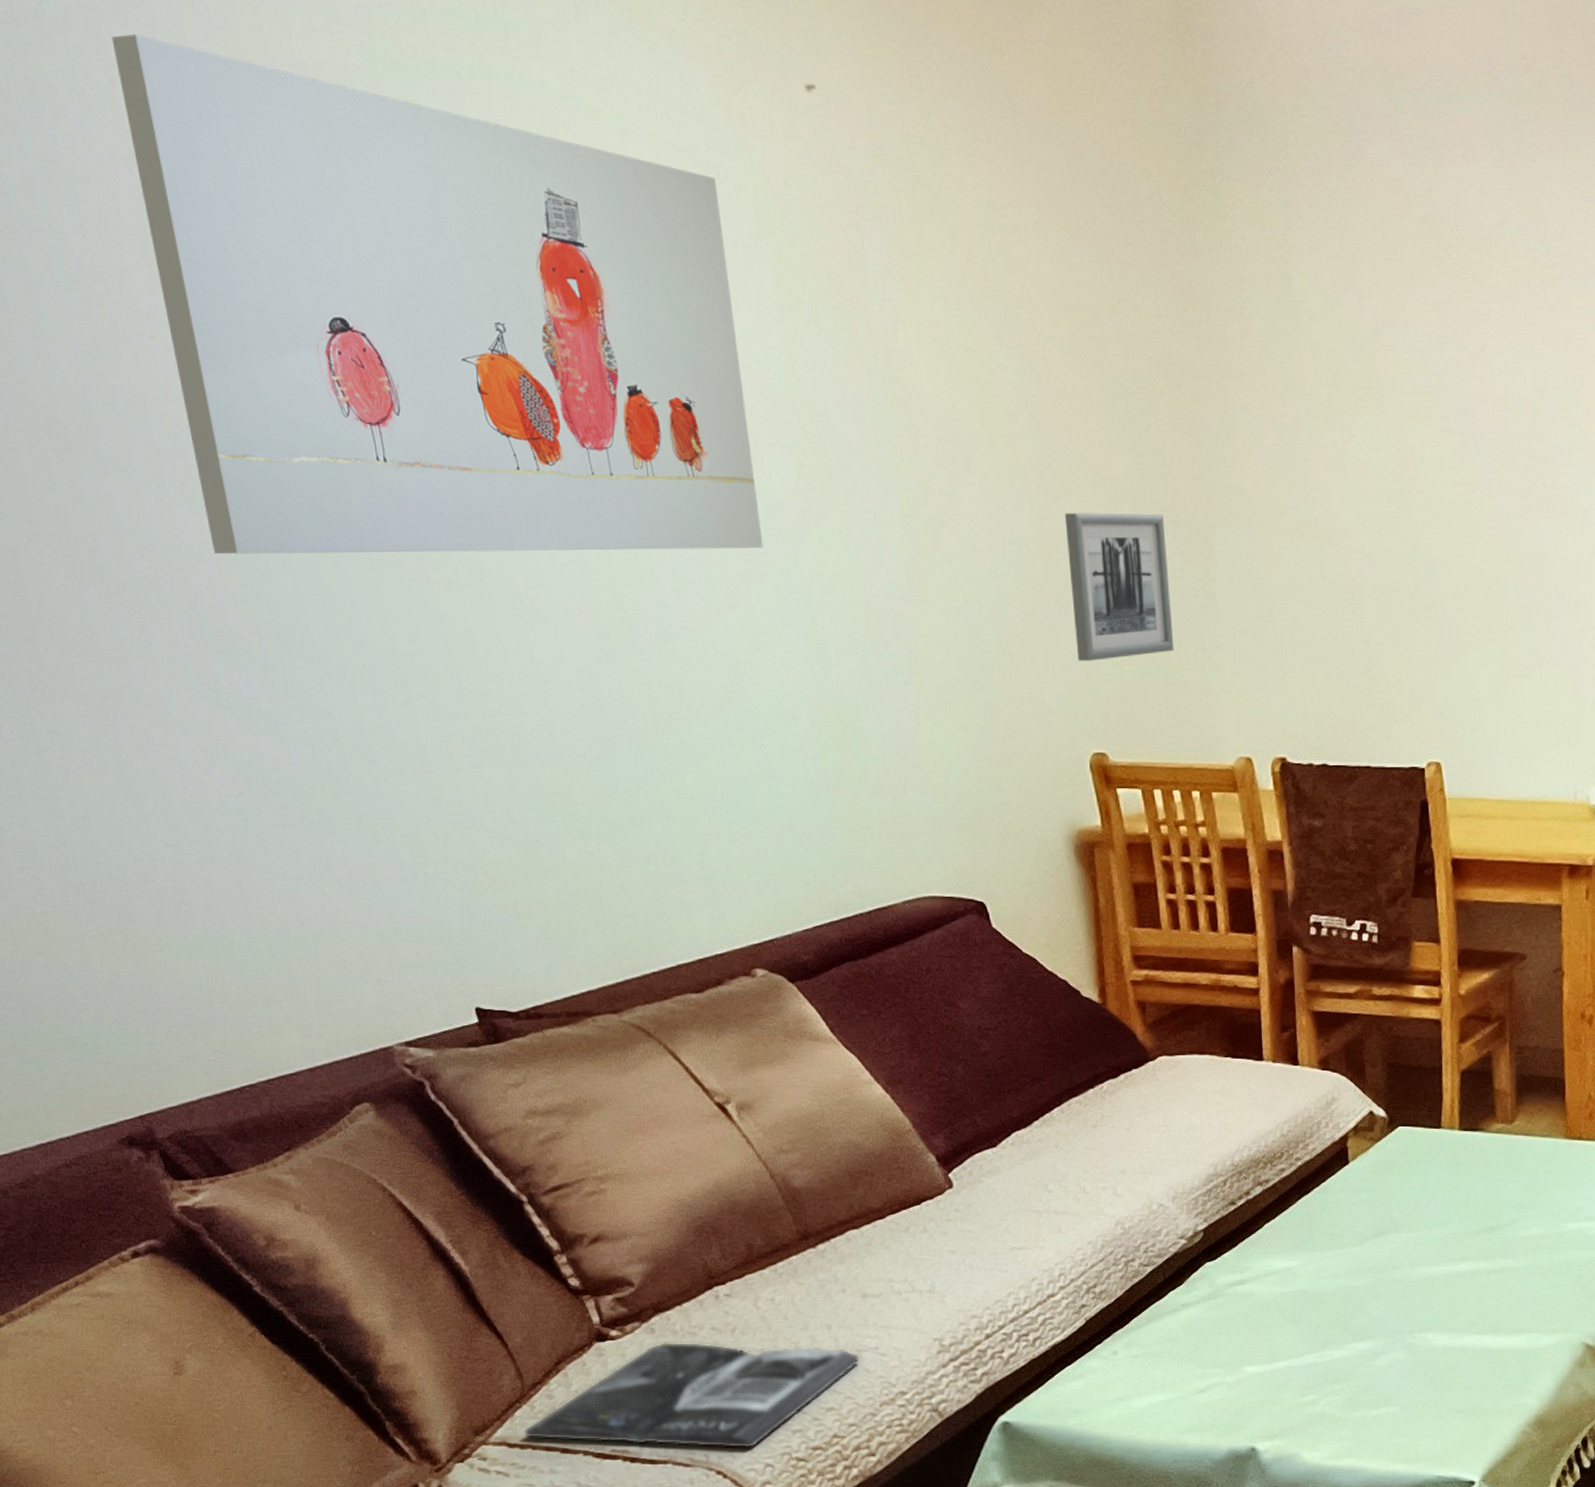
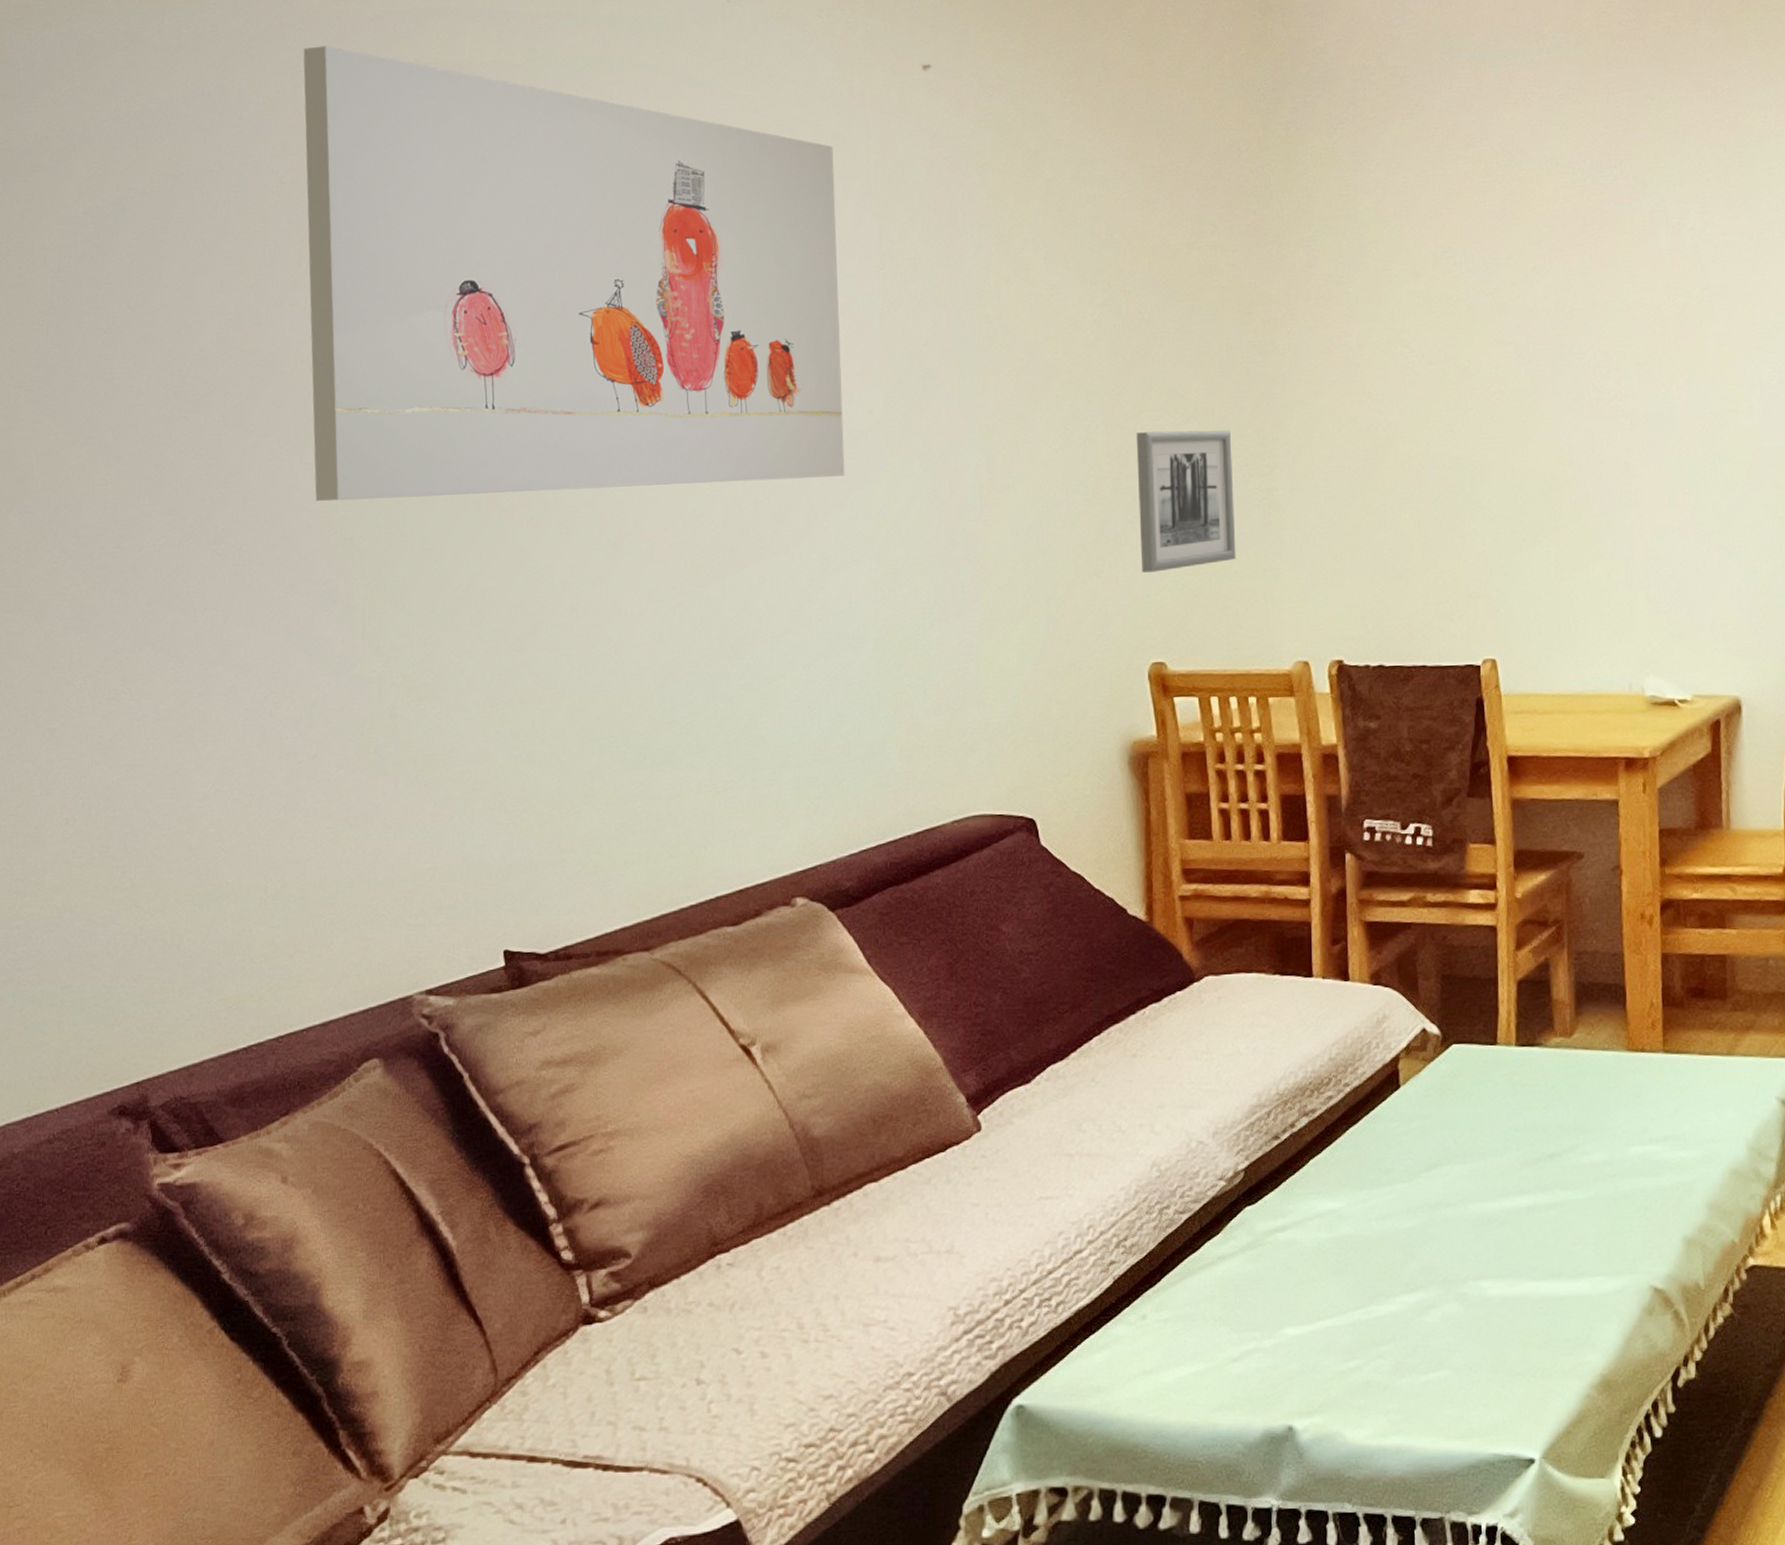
magazine: present [523,1342,860,1449] -> none [489,1321,866,1450]

